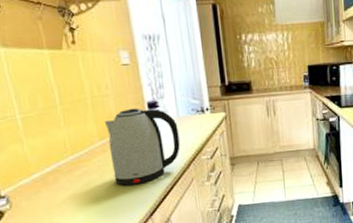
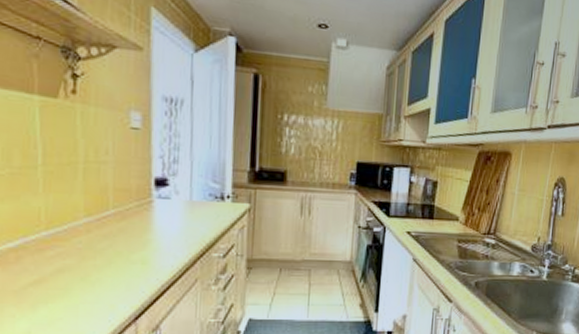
kettle: present [104,108,180,186] -> none [96,182,189,278]

